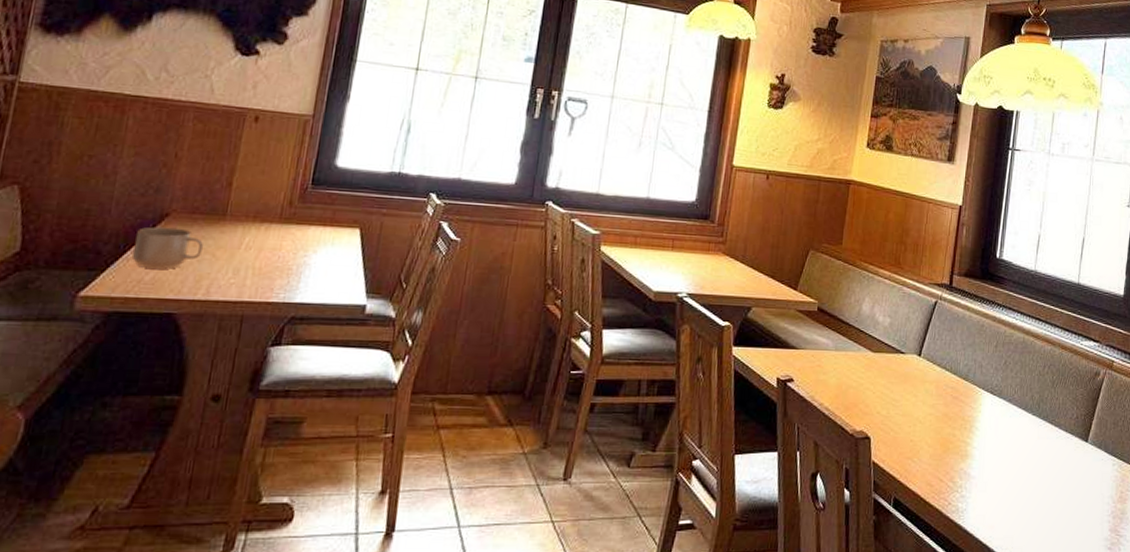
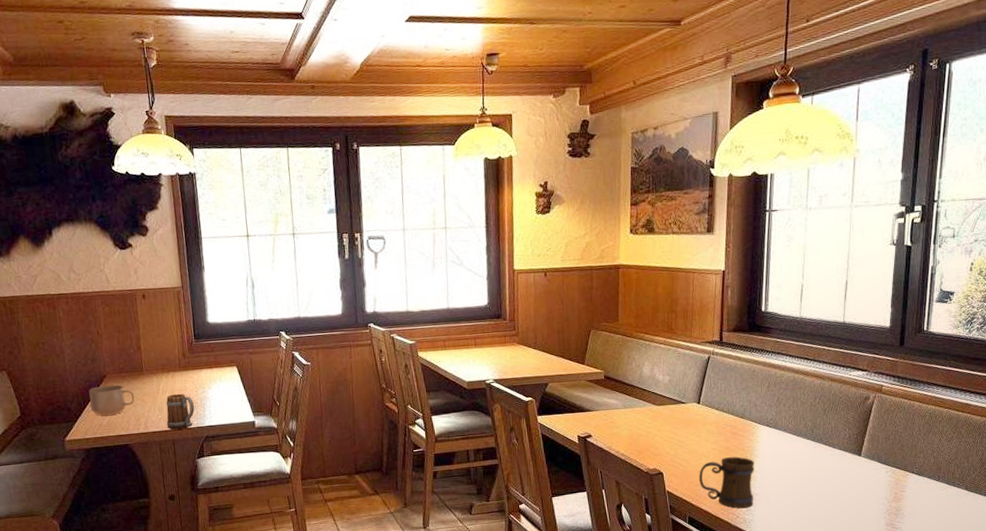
beer mug: none [238,252,287,303] -> present [166,393,195,430]
beer mug: none [910,426,974,494] -> present [699,456,754,509]

